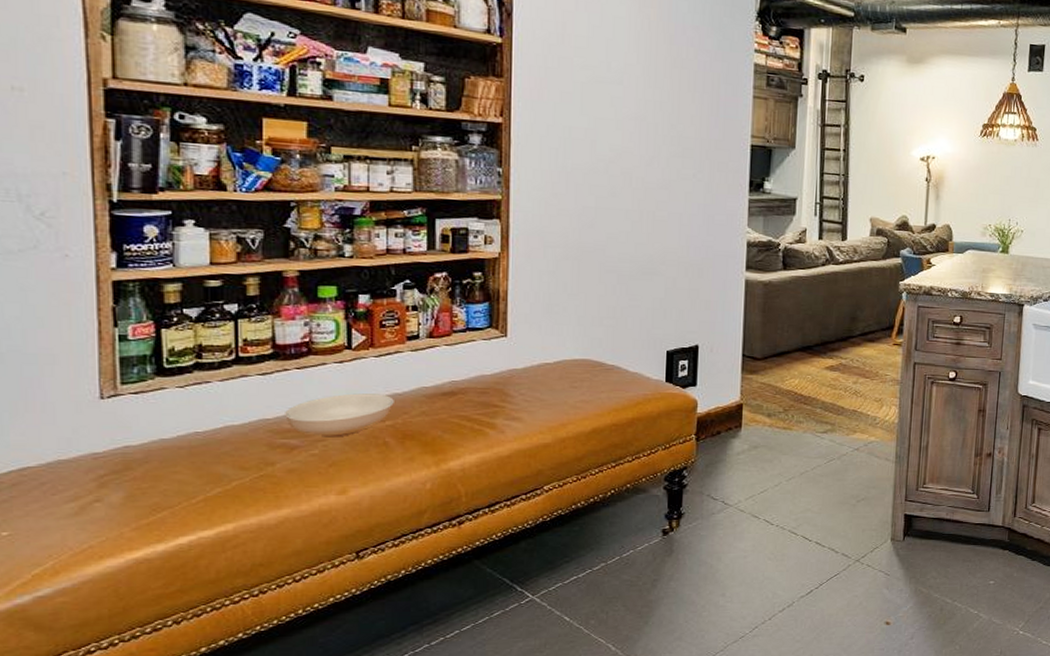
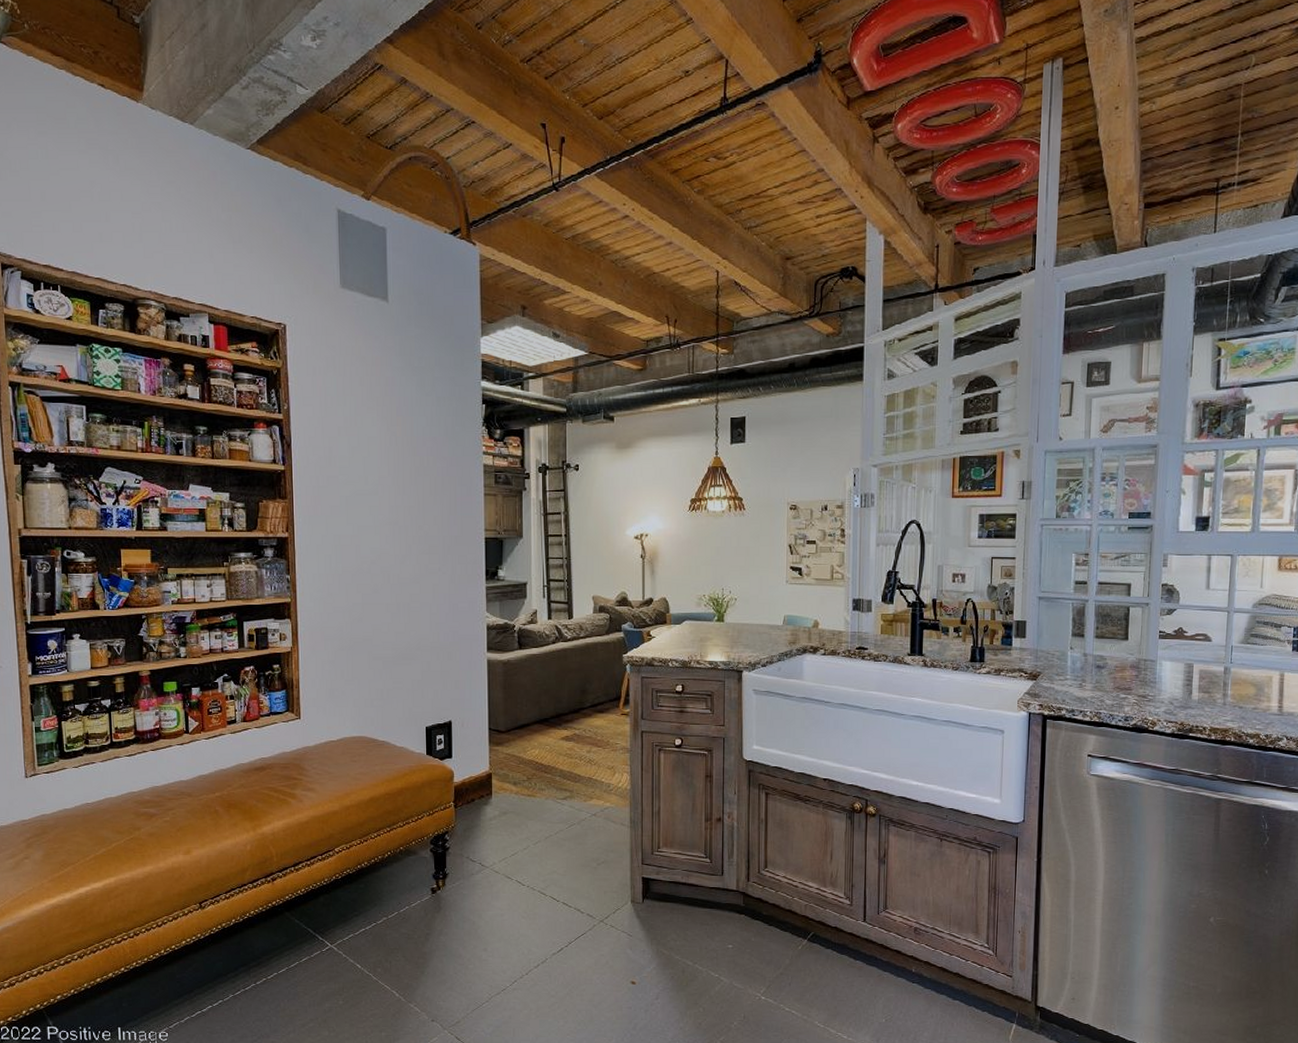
bowl: present [285,393,394,438] -> none [145,770,221,807]

